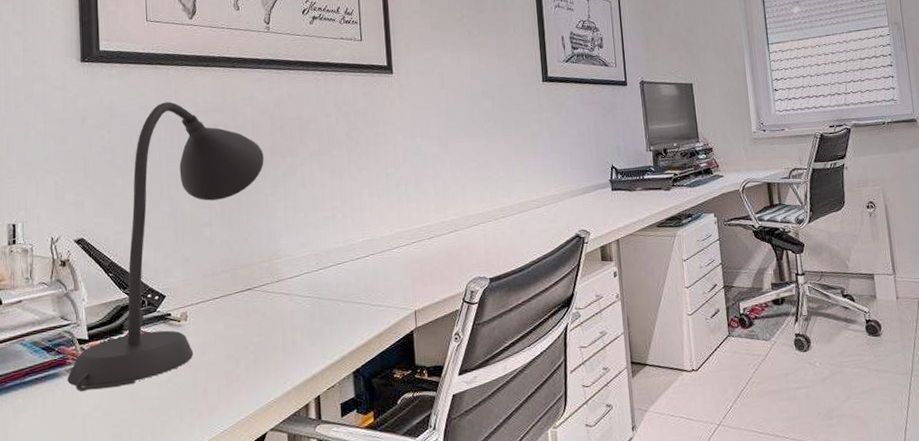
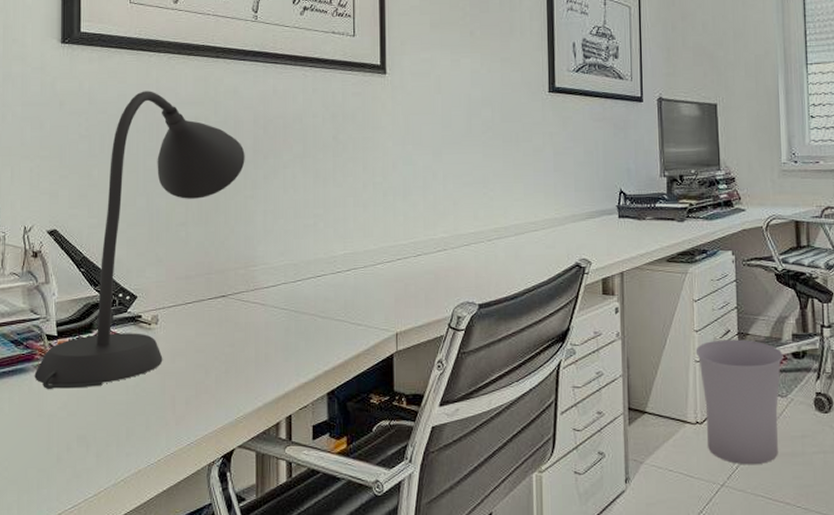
waste bin: none [687,291,766,405] -> present [695,339,784,465]

